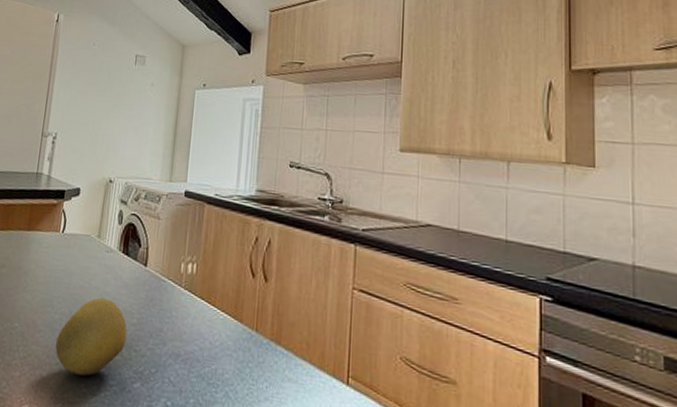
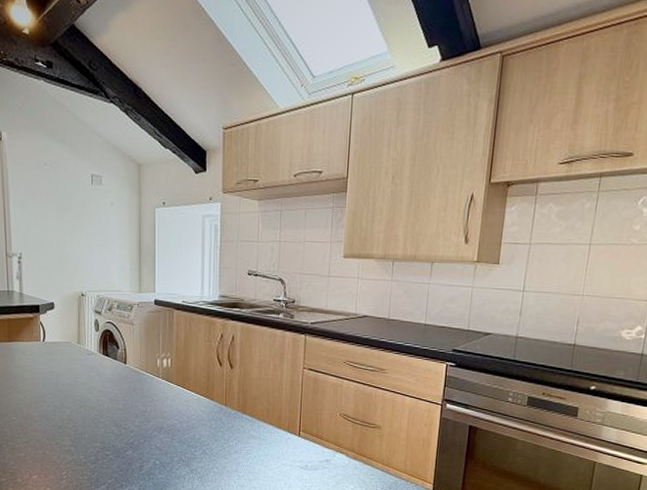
fruit: present [55,297,128,376] -> none [53,391,116,450]

